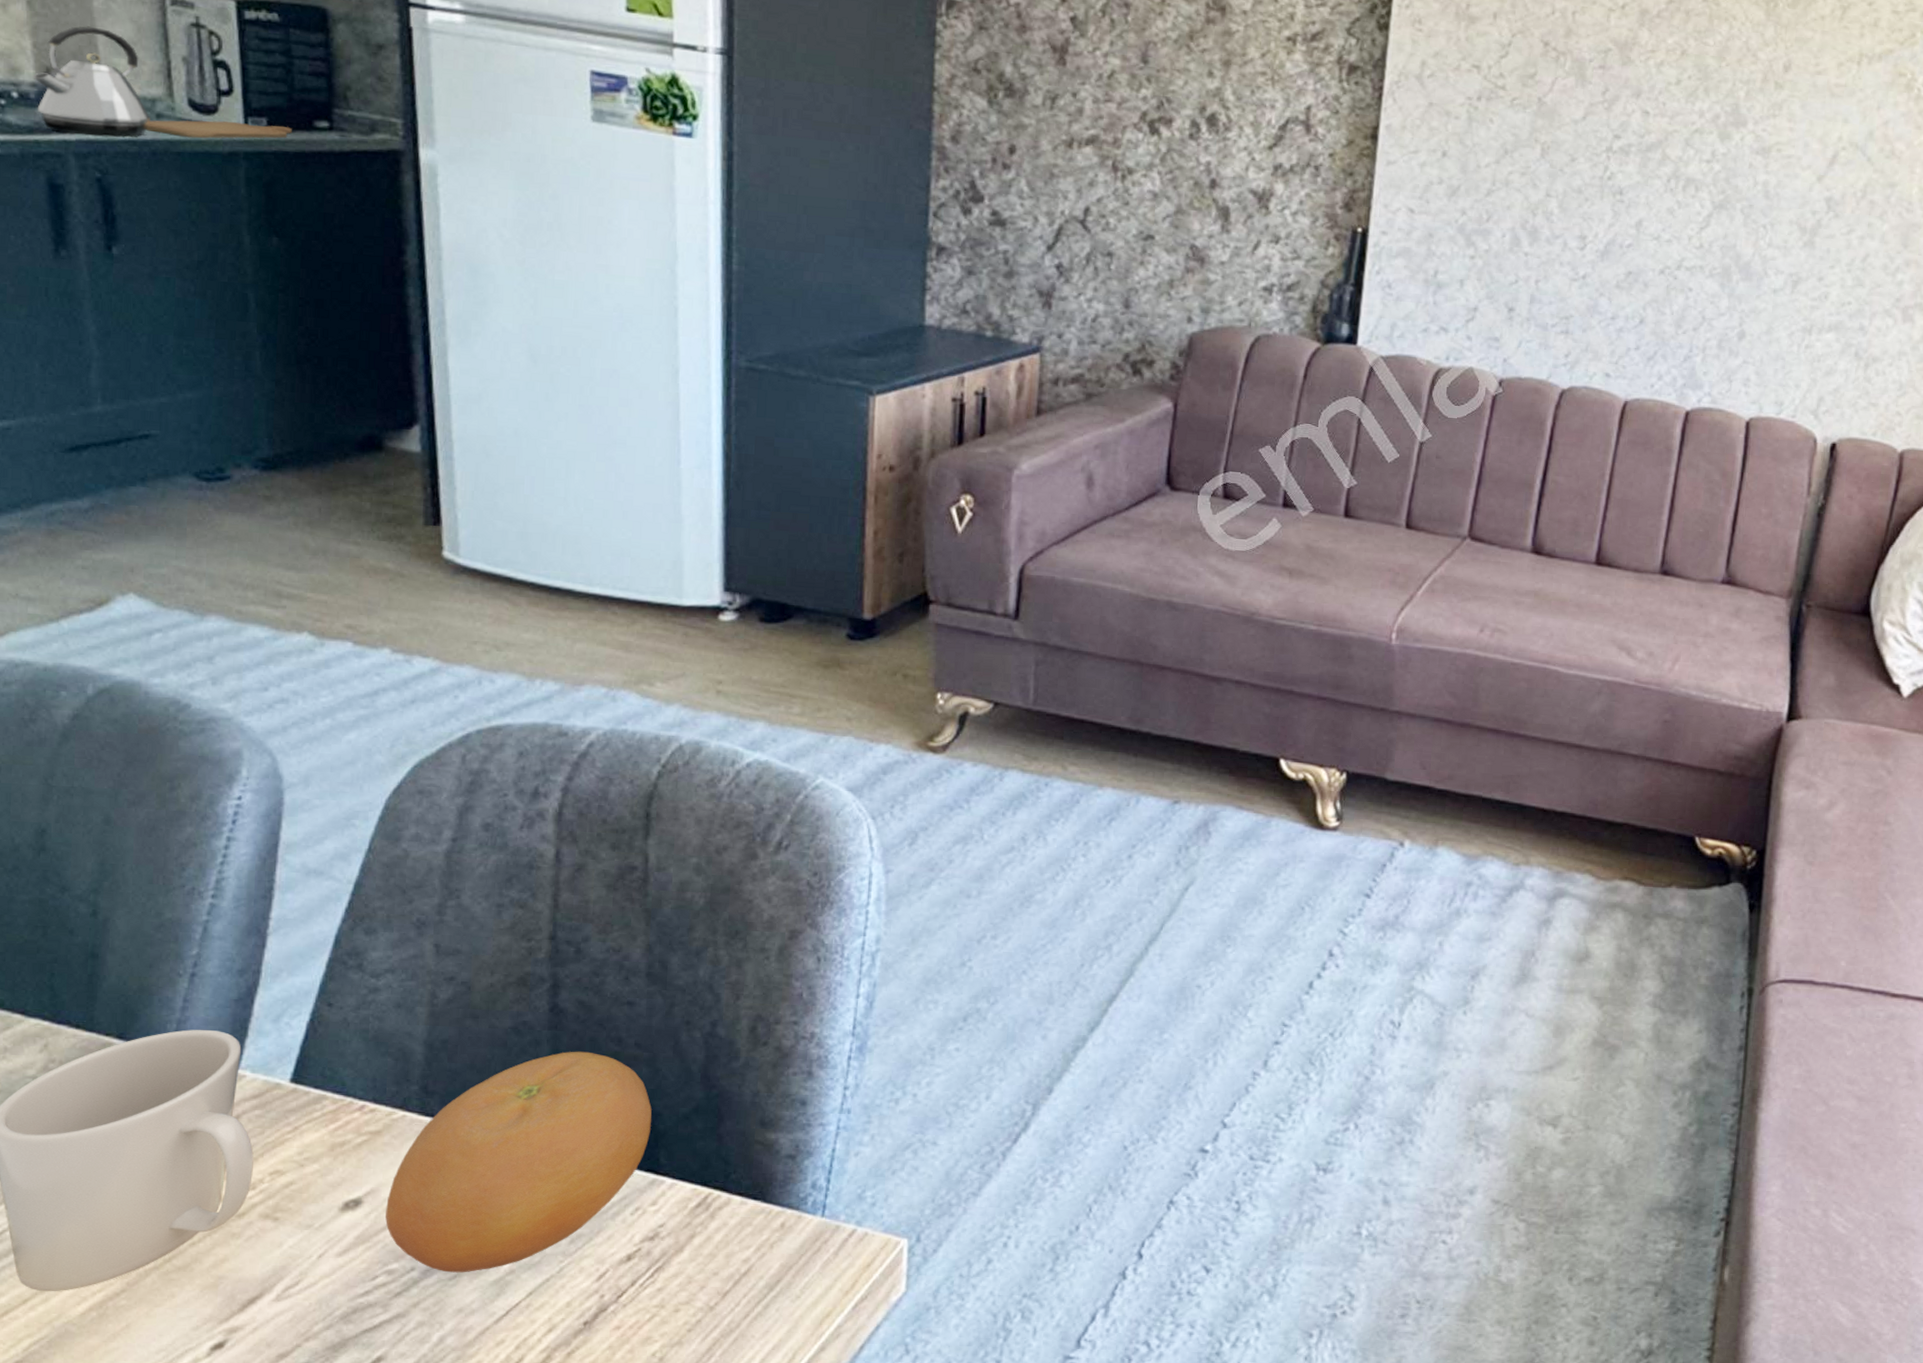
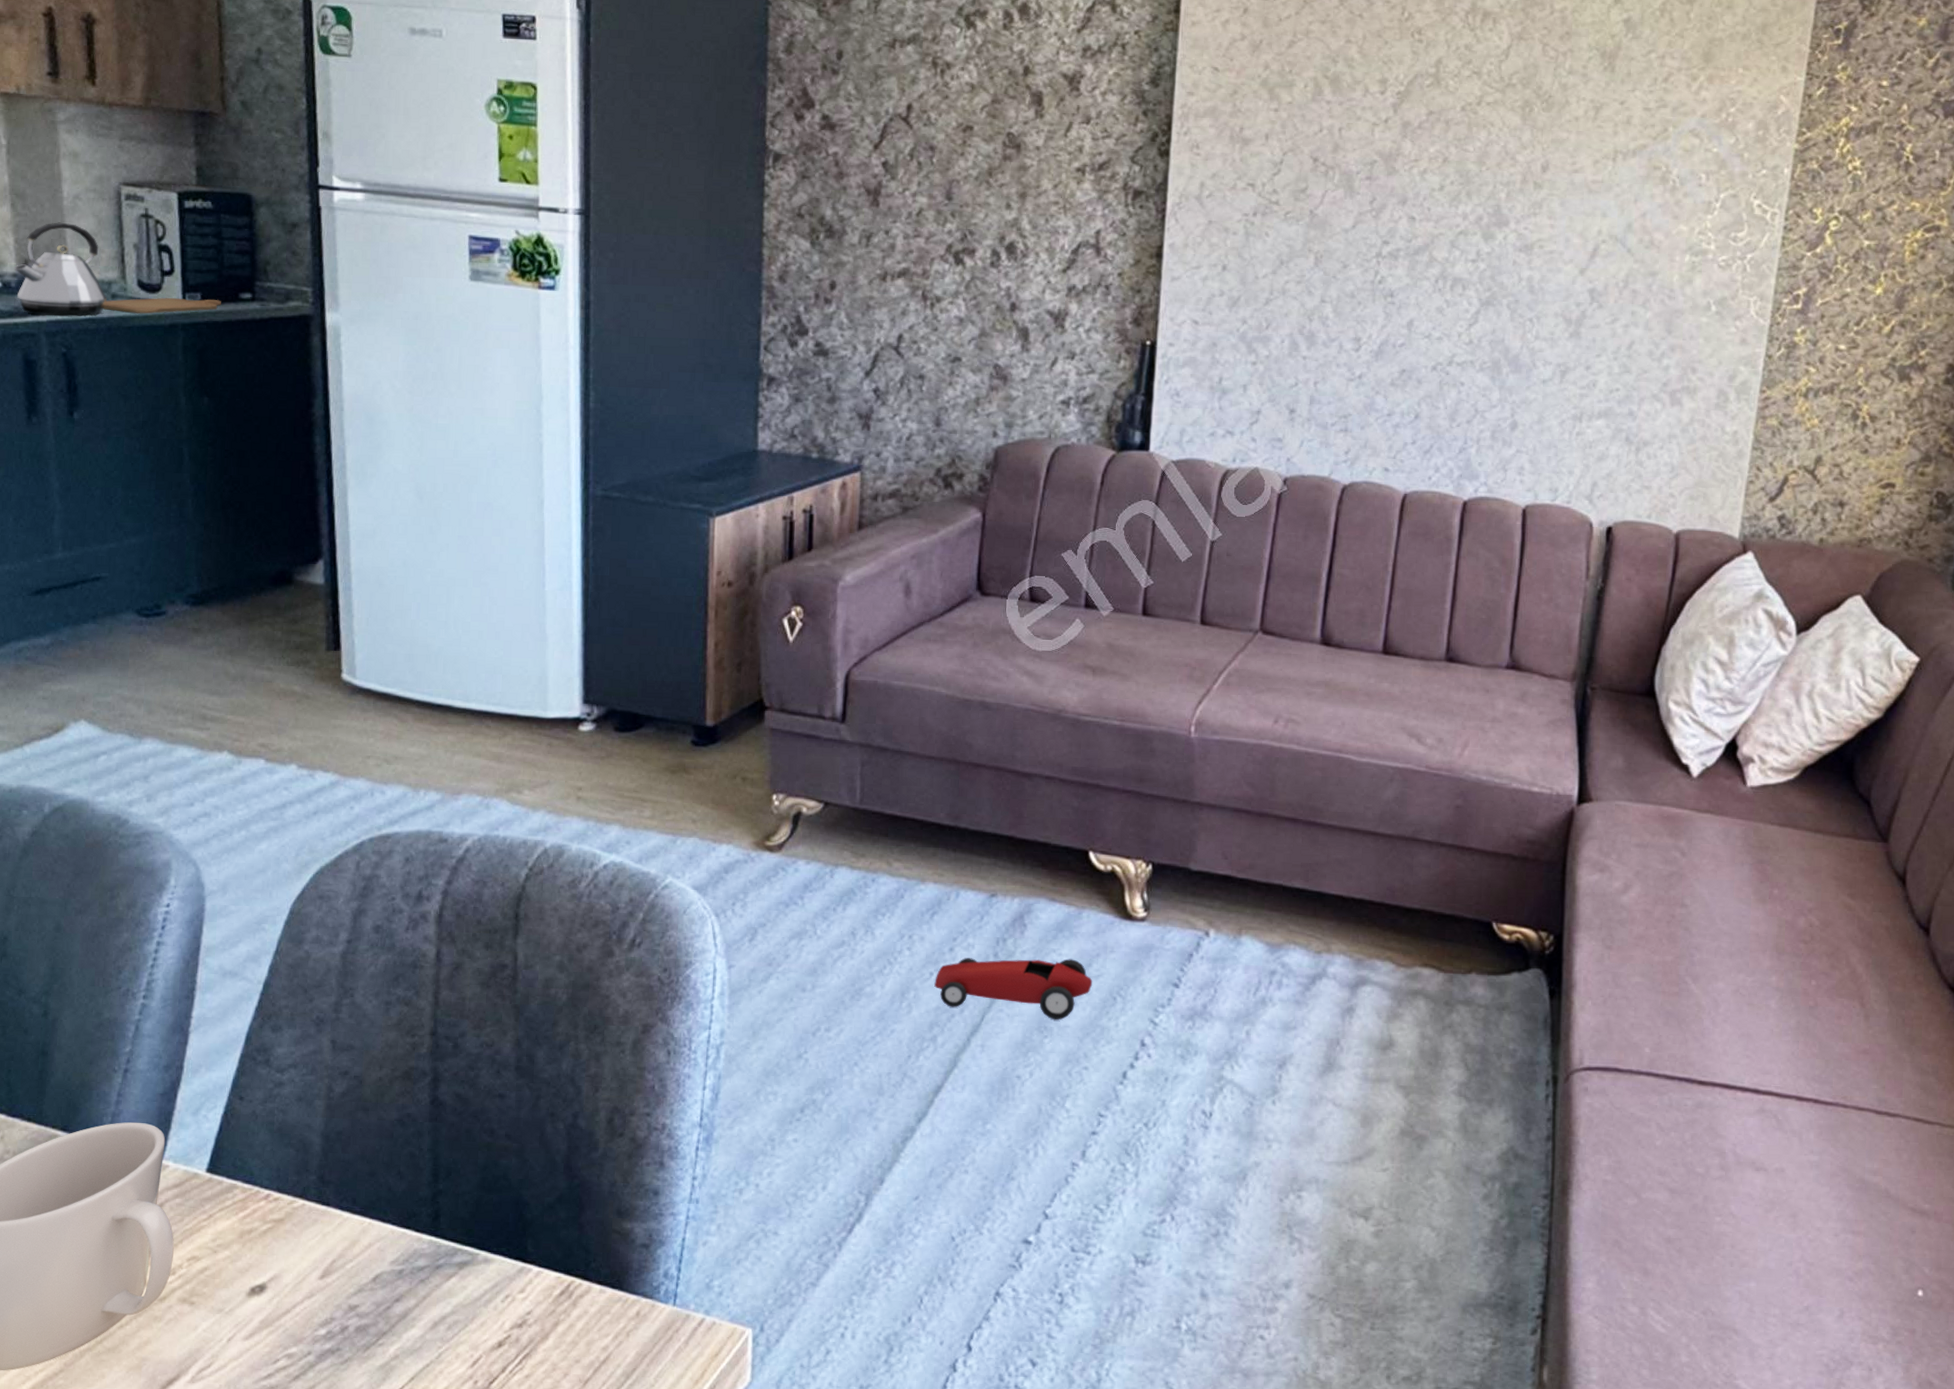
fruit: present [385,1051,652,1273] -> none [286,1142,520,1358]
toy car: none [1111,865,1280,930] -> present [934,958,1093,1020]

